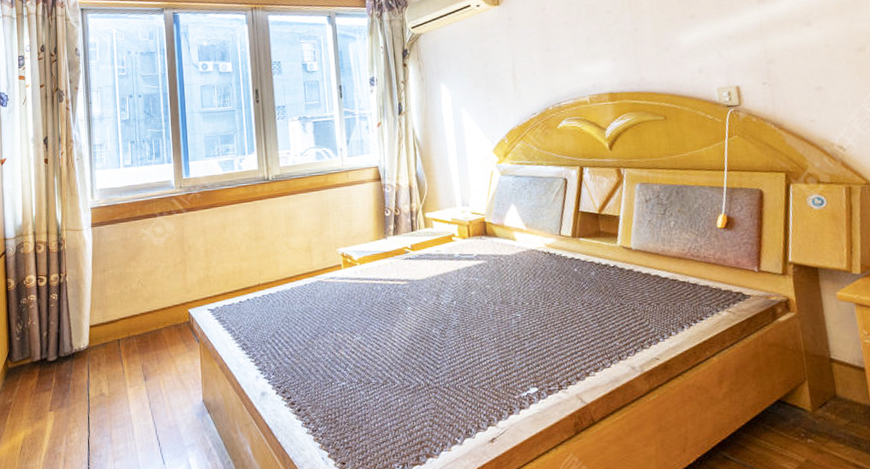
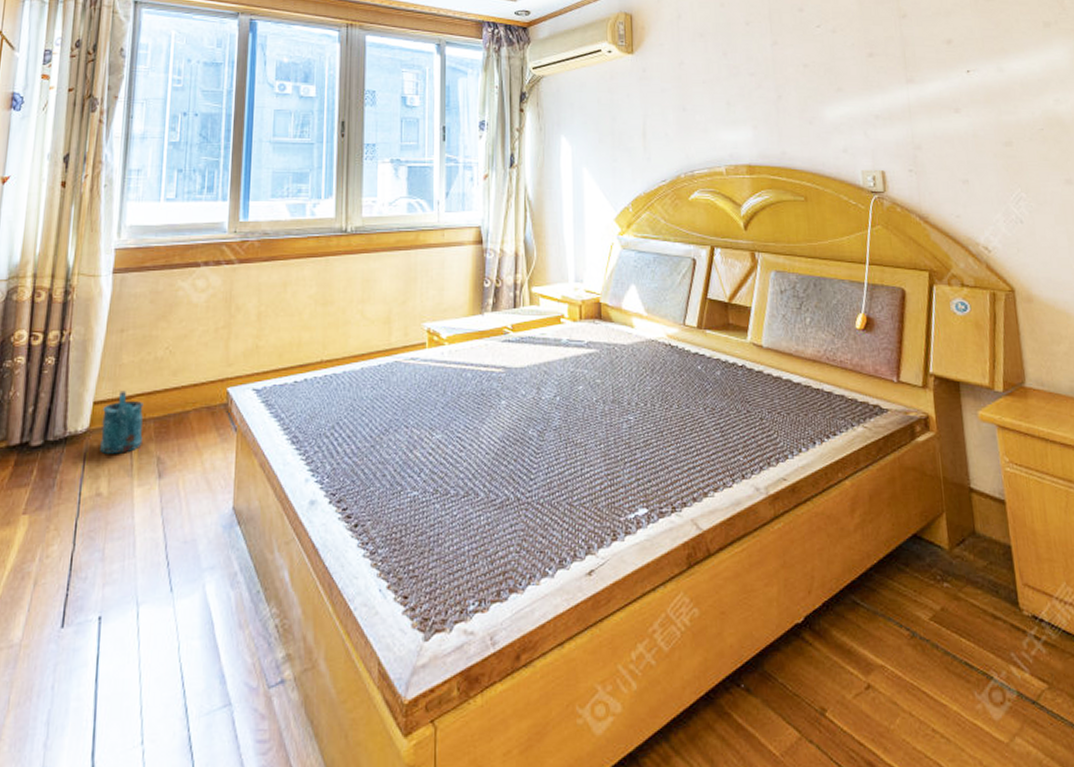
watering can: none [97,316,130,364] -> present [100,390,144,454]

